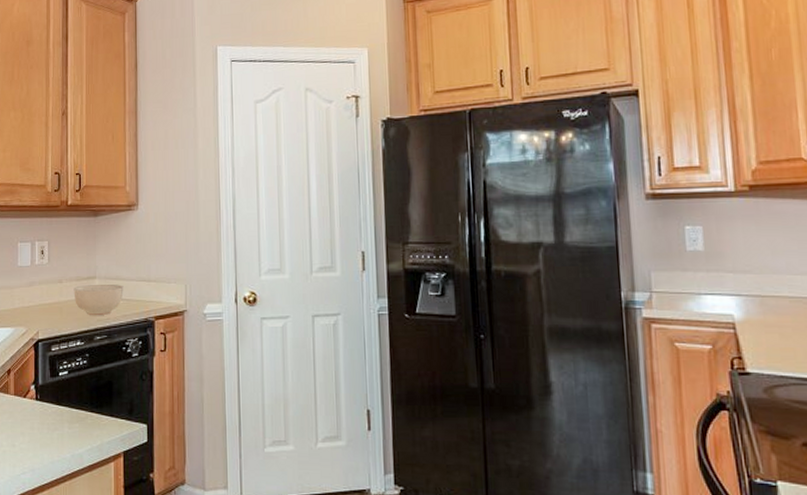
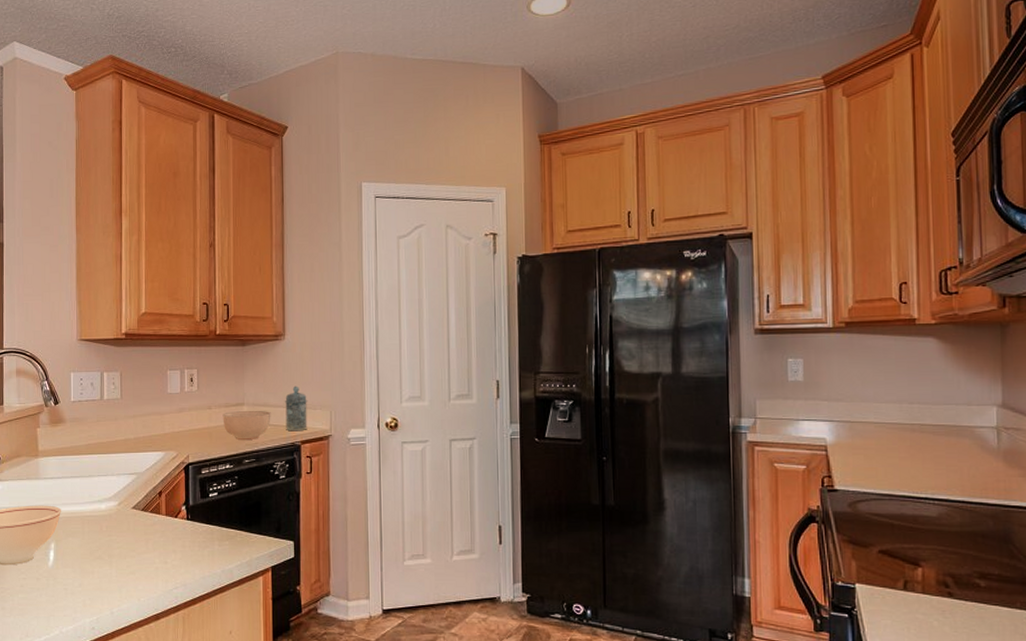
canister: none [137,258,162,306] -> present [284,386,308,431]

